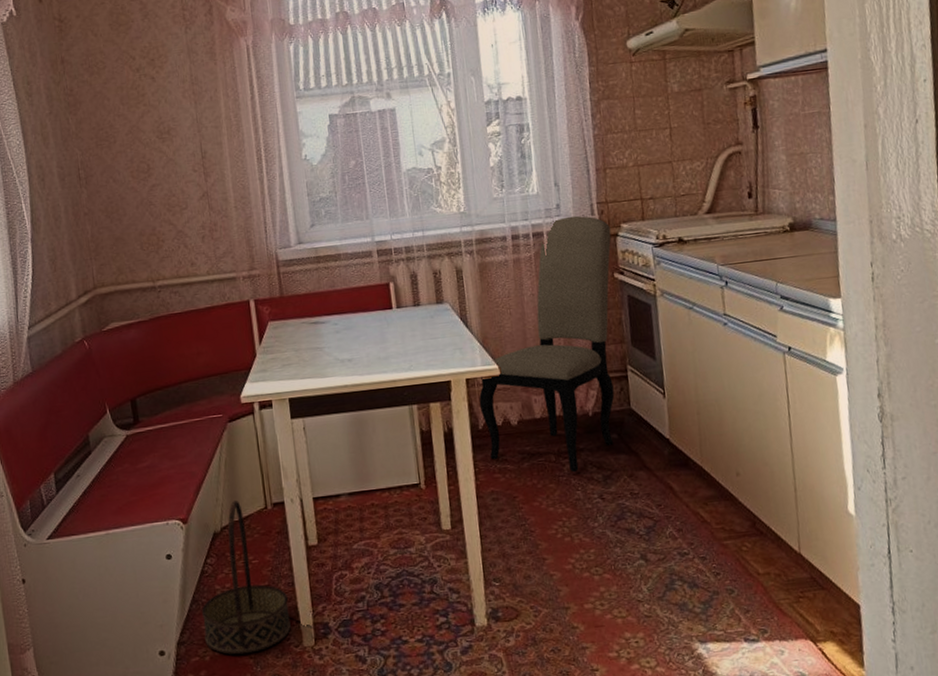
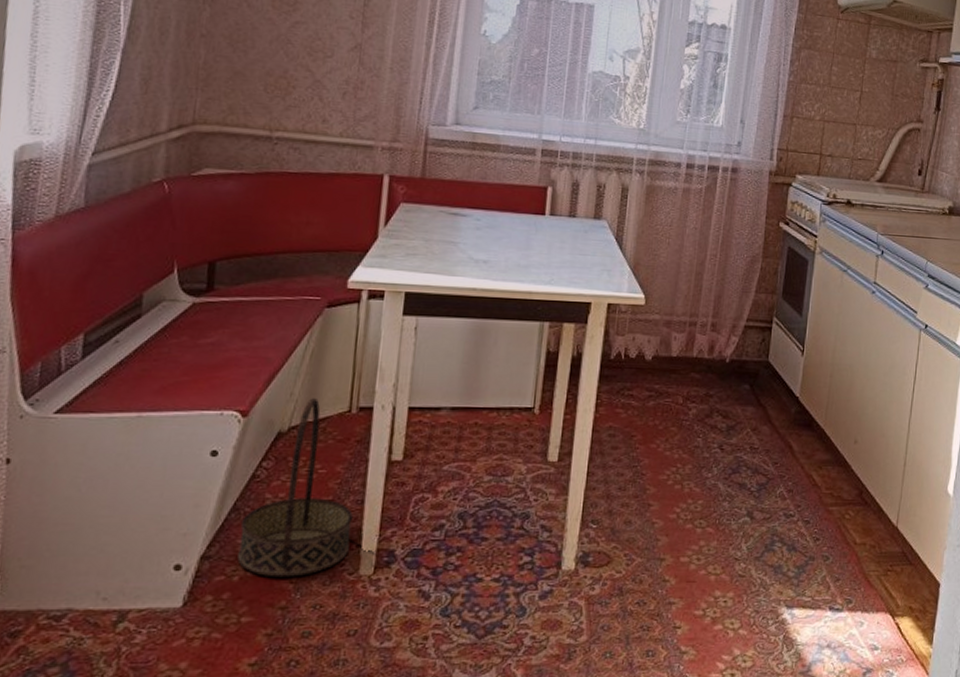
dining chair: present [479,215,615,473] -> none [615,156,786,419]

